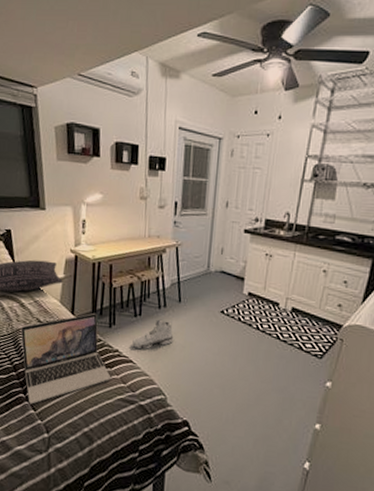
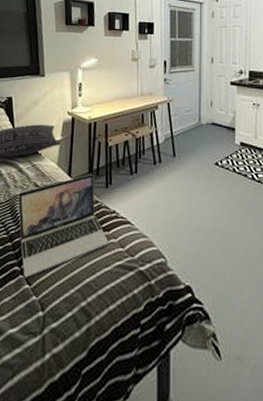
sneaker: present [132,319,174,349] -> none [129,175,170,208]

